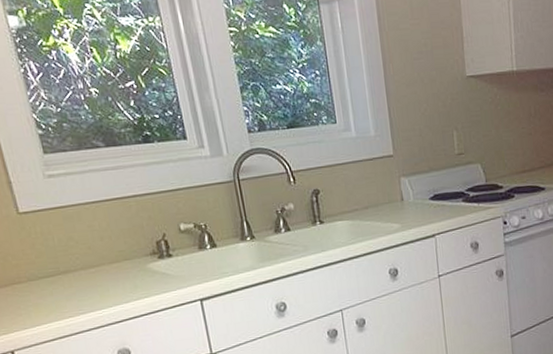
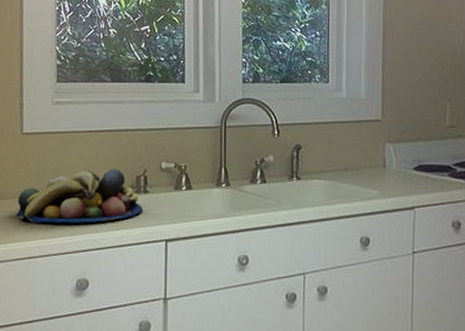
fruit bowl: none [32,237,170,303] -> present [16,169,143,223]

